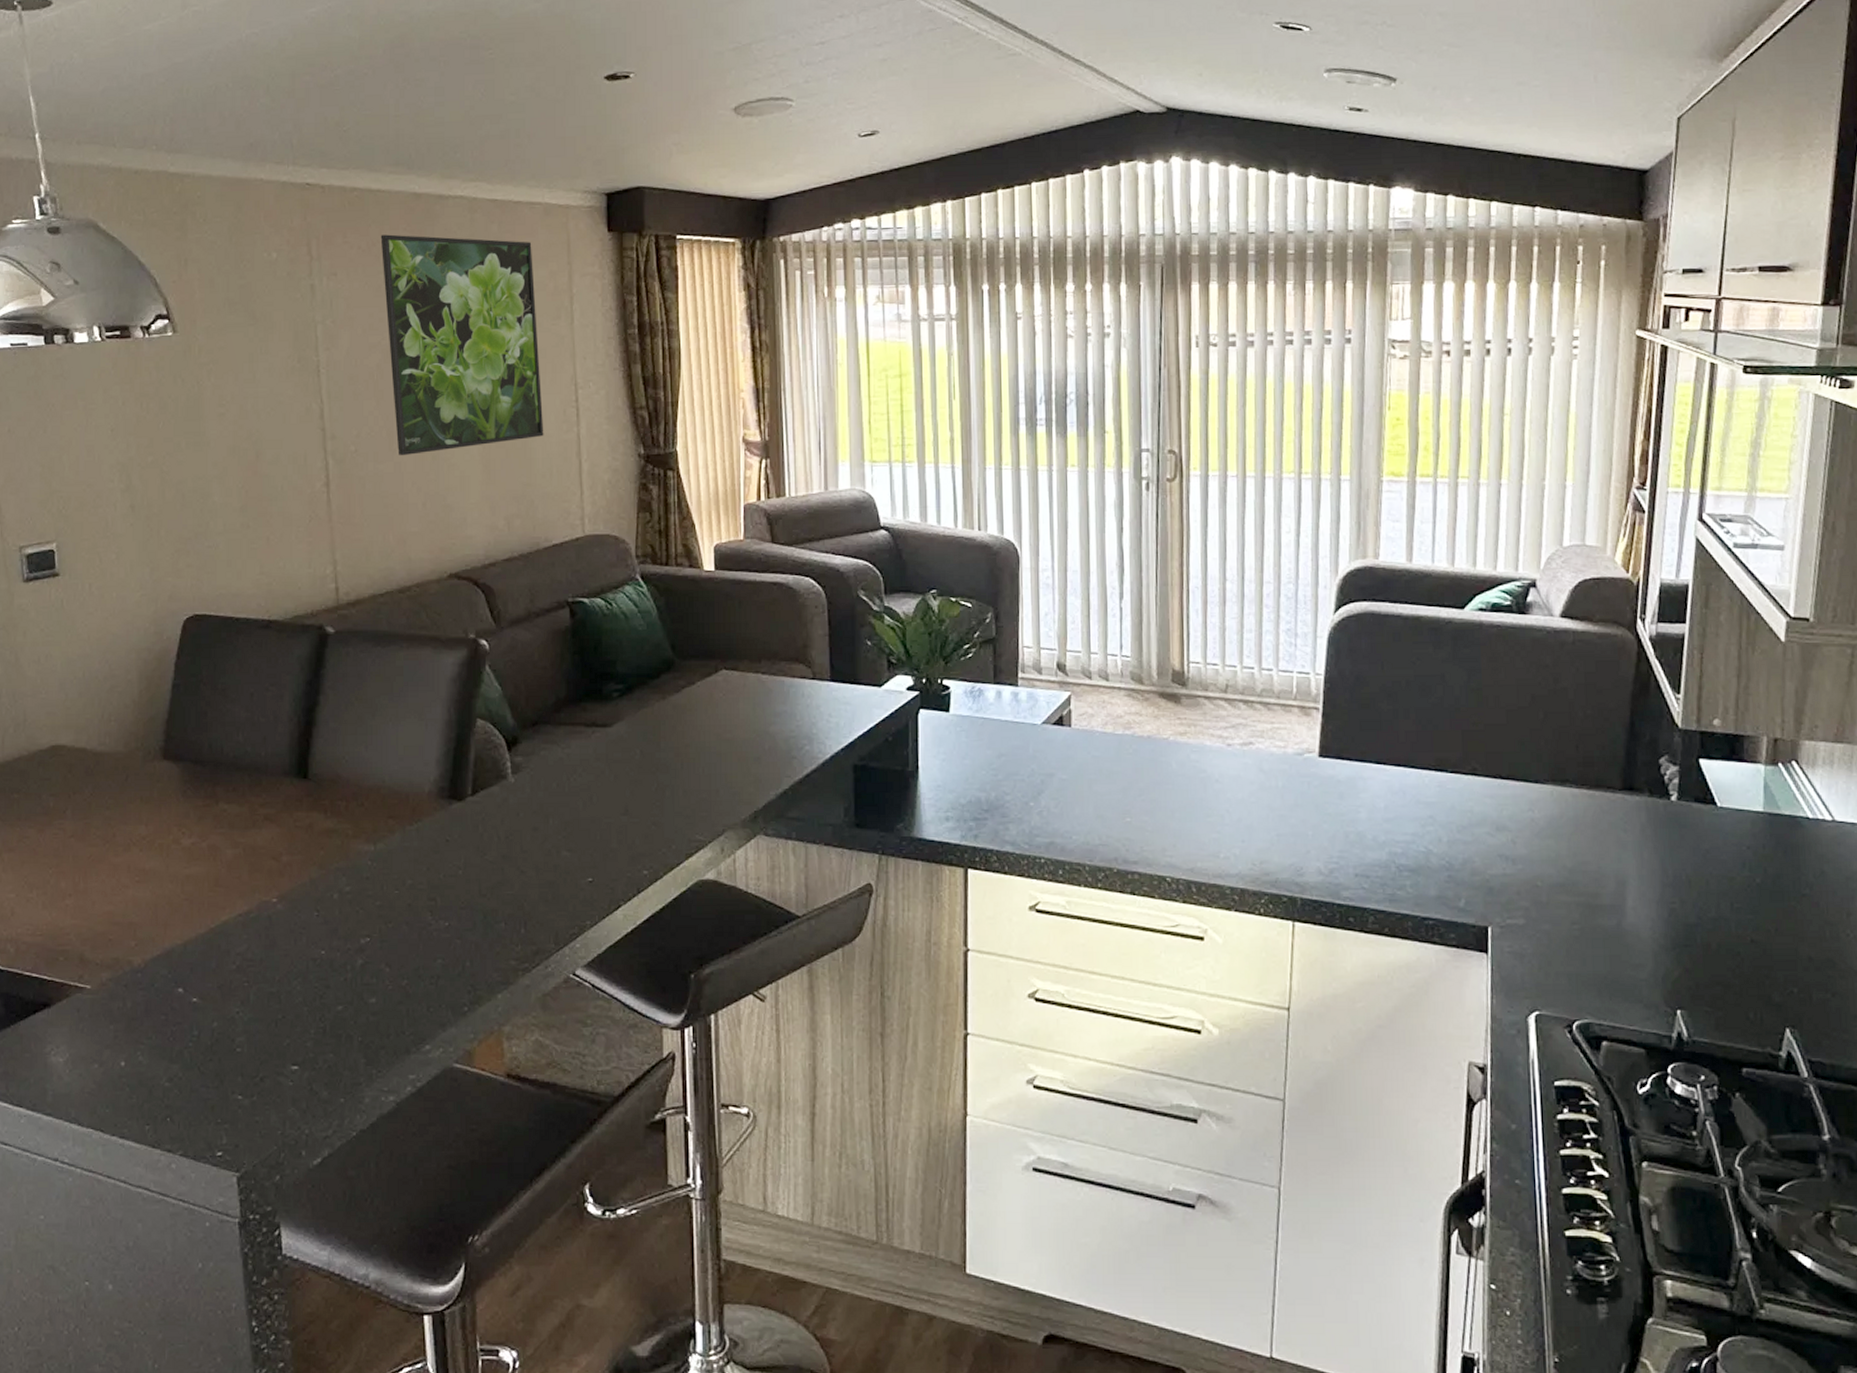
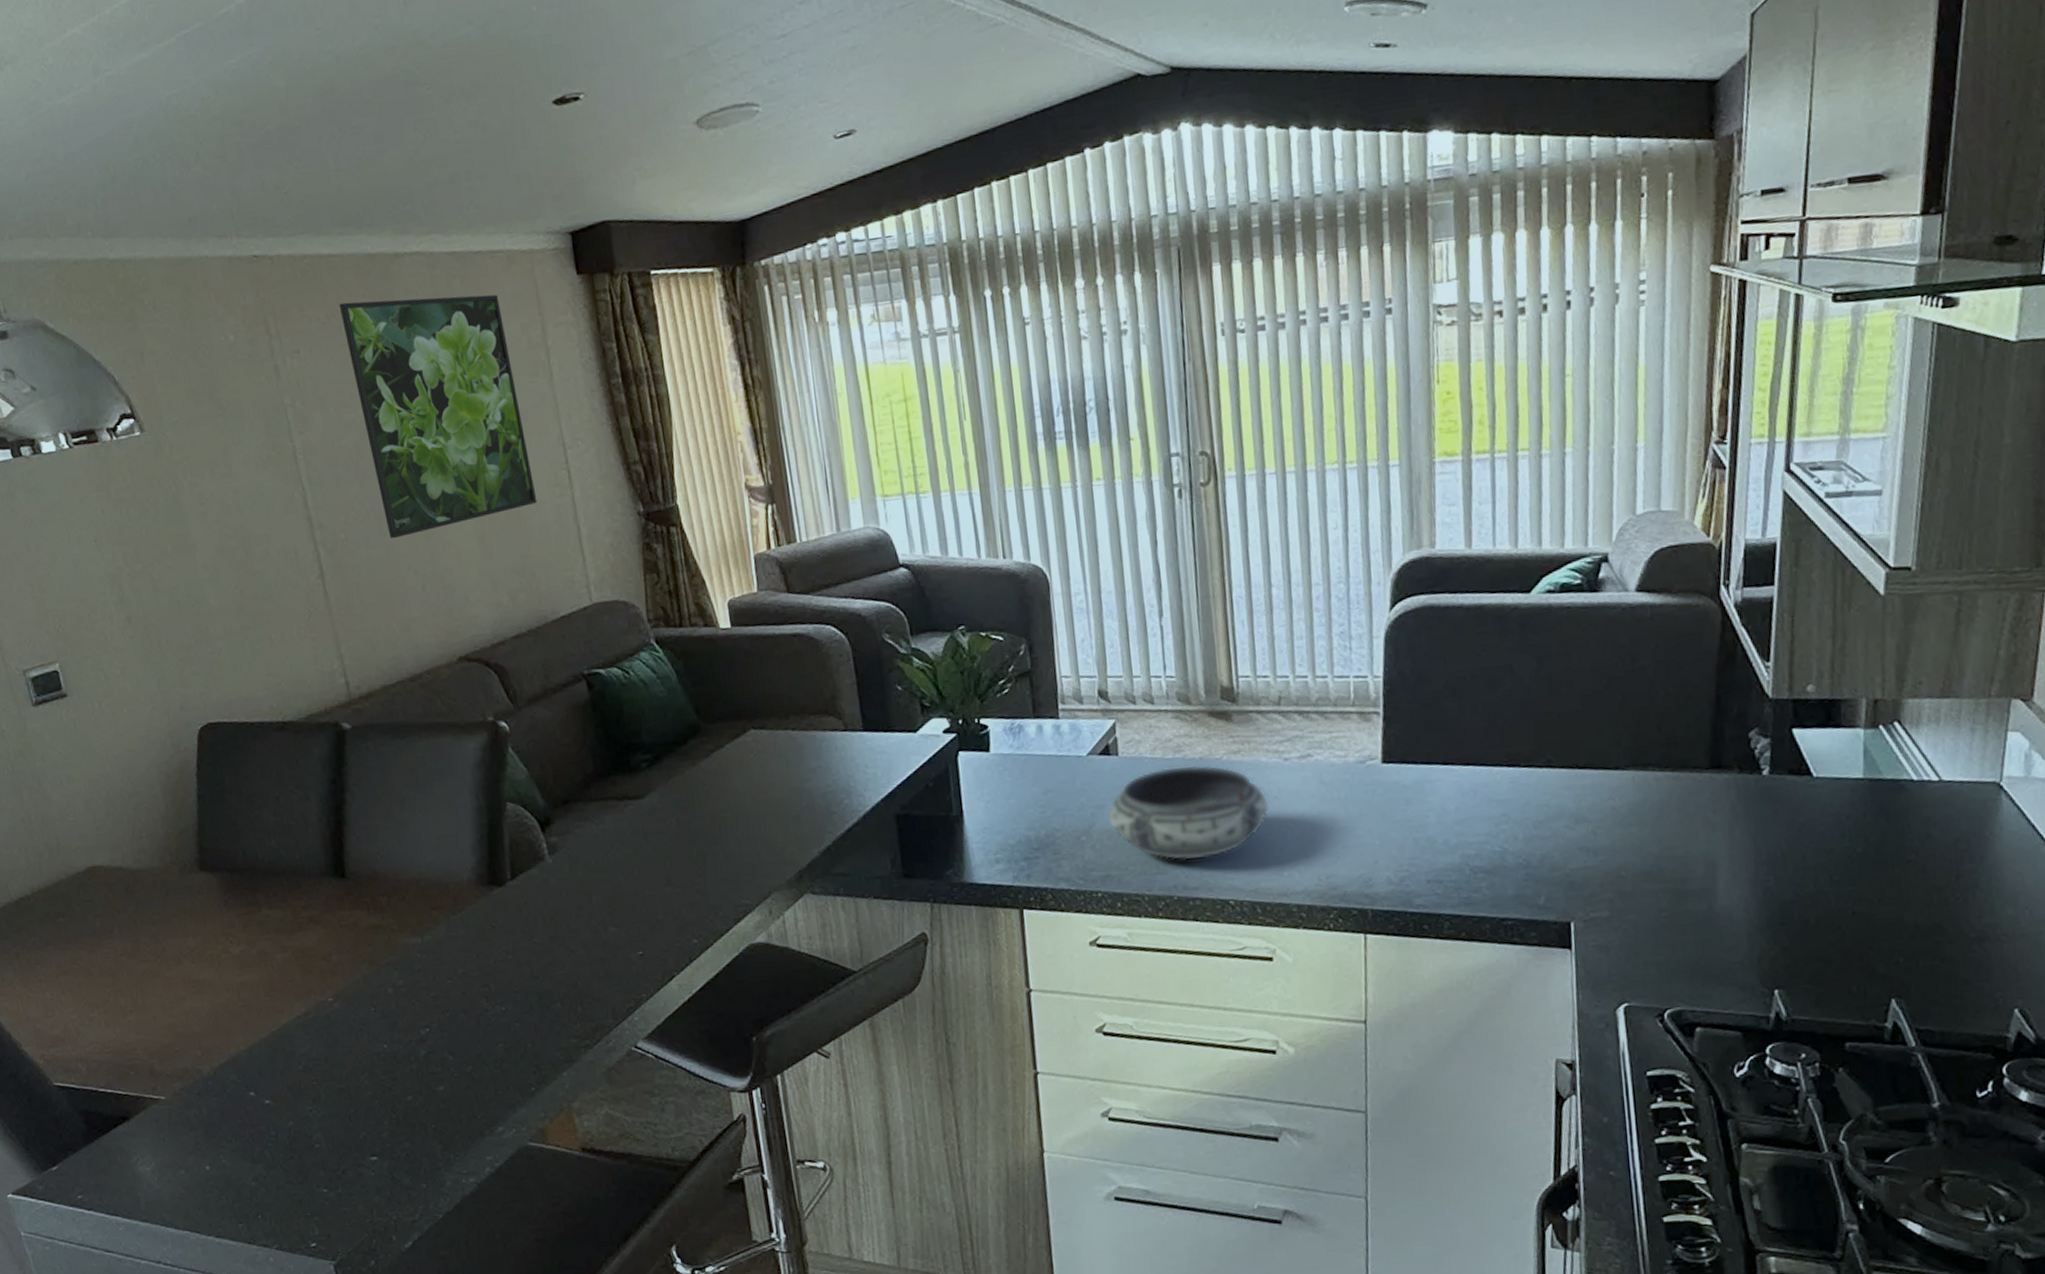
bowl: none [1057,743,1211,834] -> present [1108,765,1269,859]

